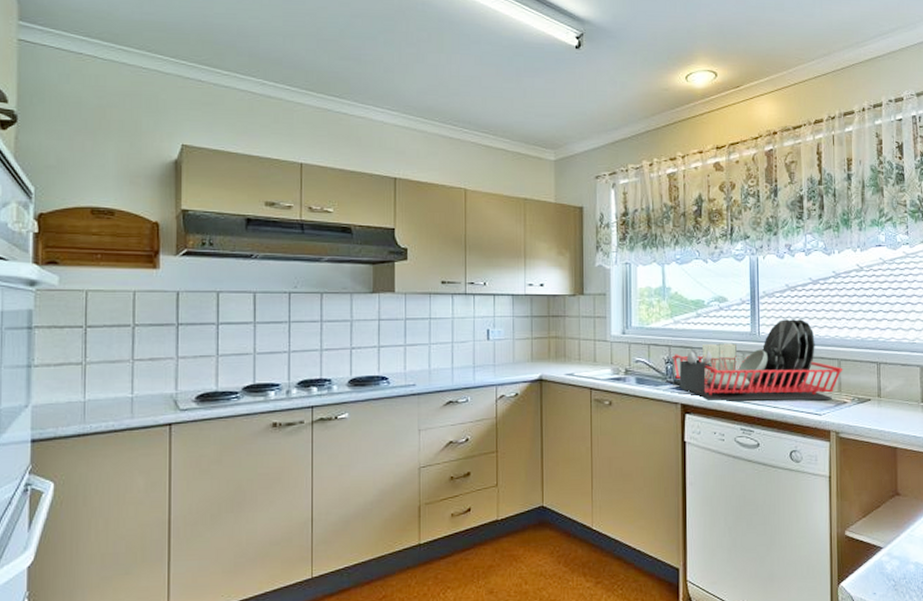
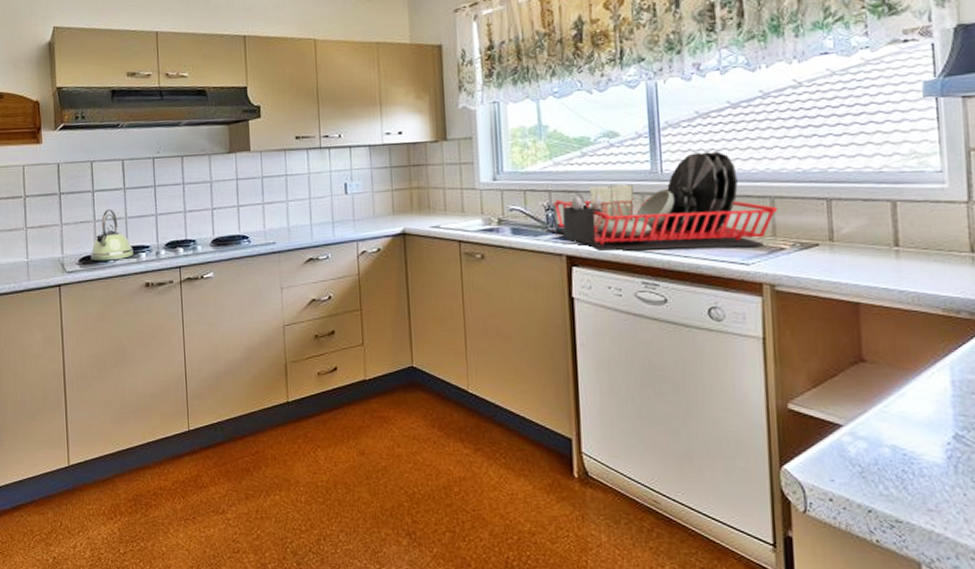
kettle: none [209,344,262,399] -> present [90,209,135,262]

